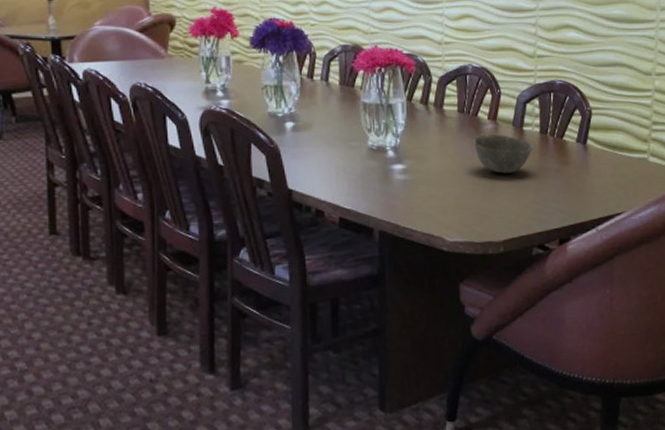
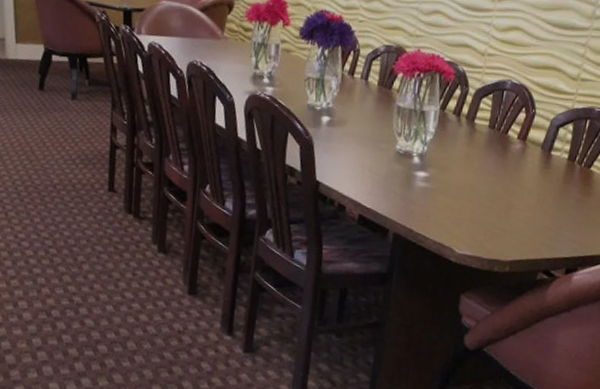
bowl: present [473,134,534,174] -> none [498,153,559,196]

